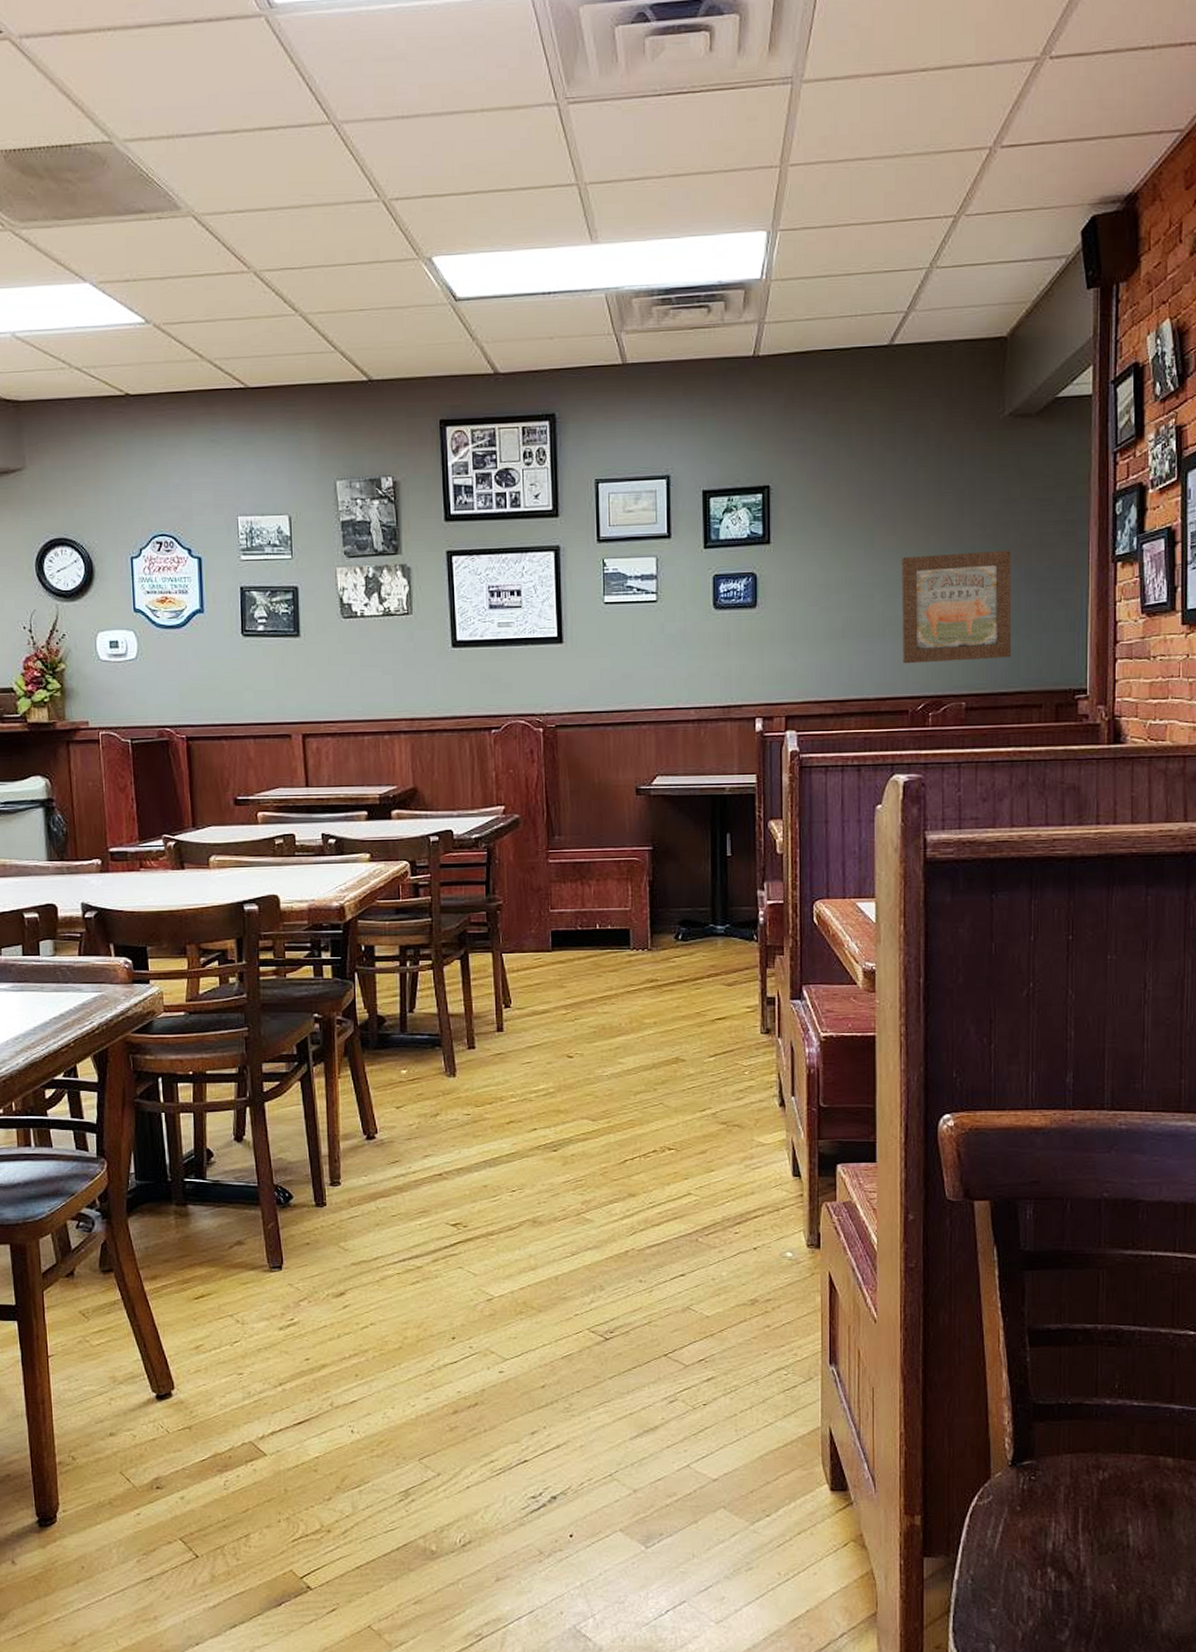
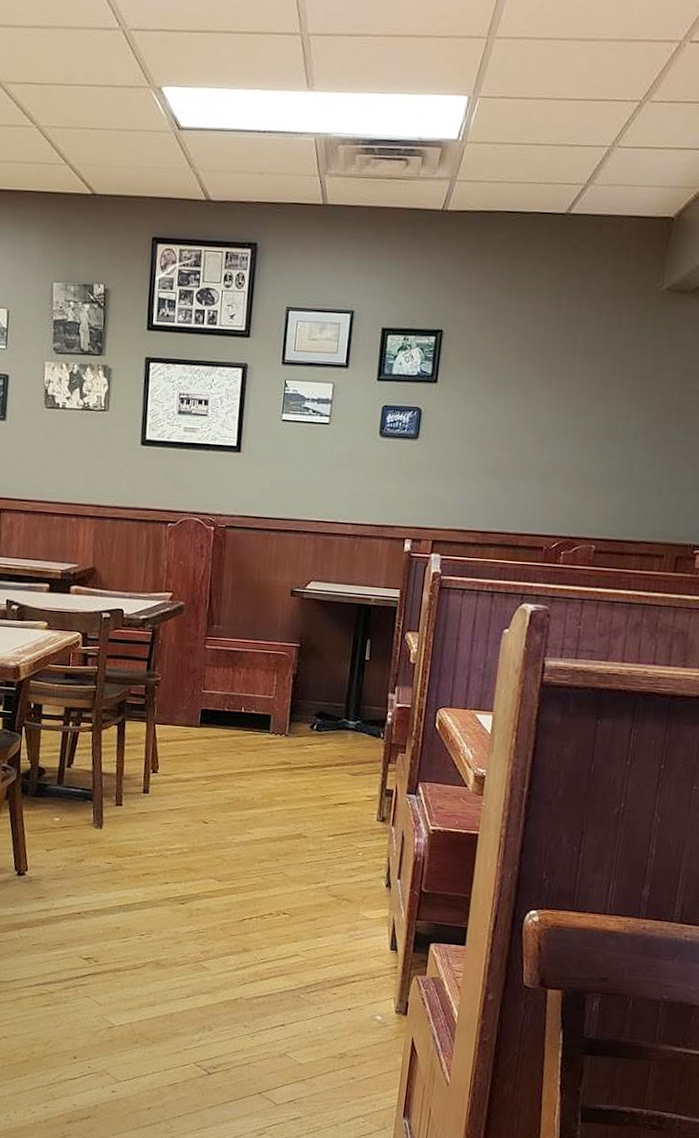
wall art: present [901,550,1012,664] -> none [543,408,653,510]

